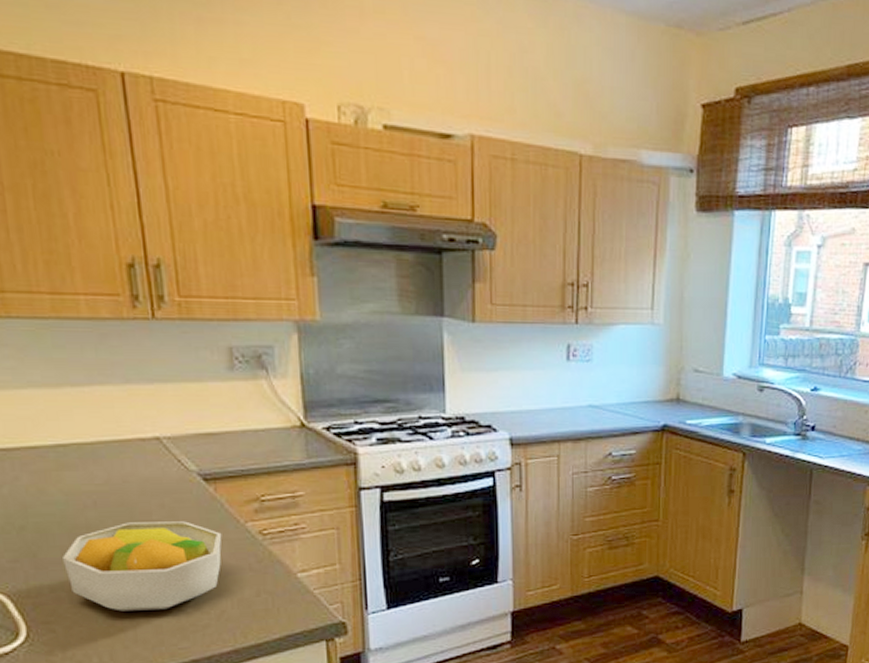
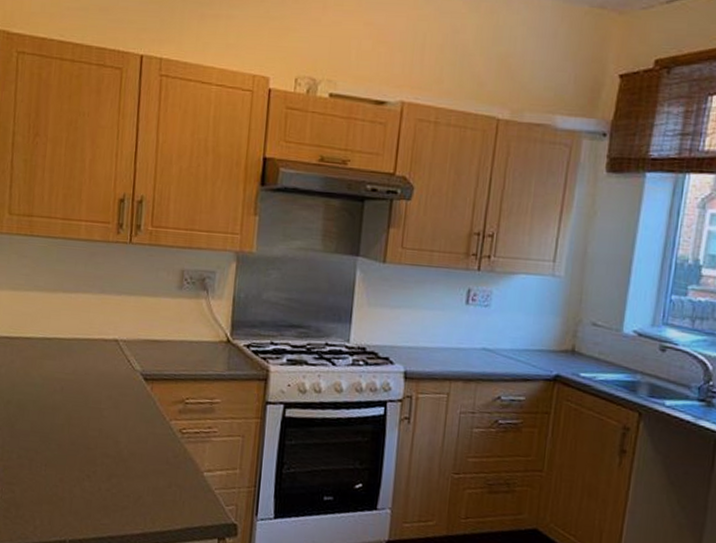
fruit bowl: present [63,521,222,611] -> none [31,408,150,488]

